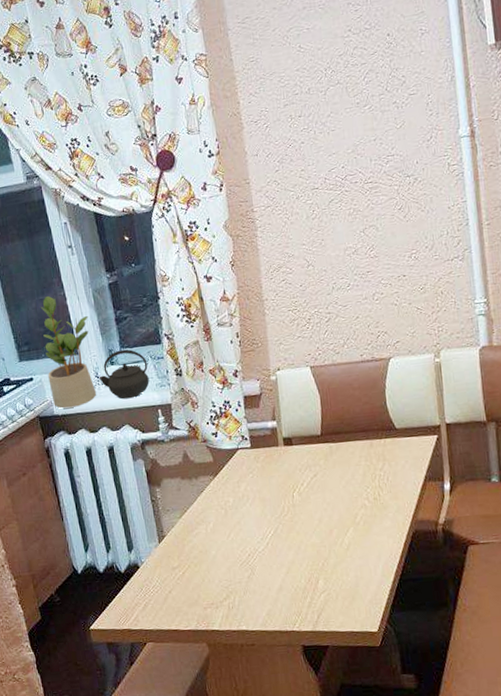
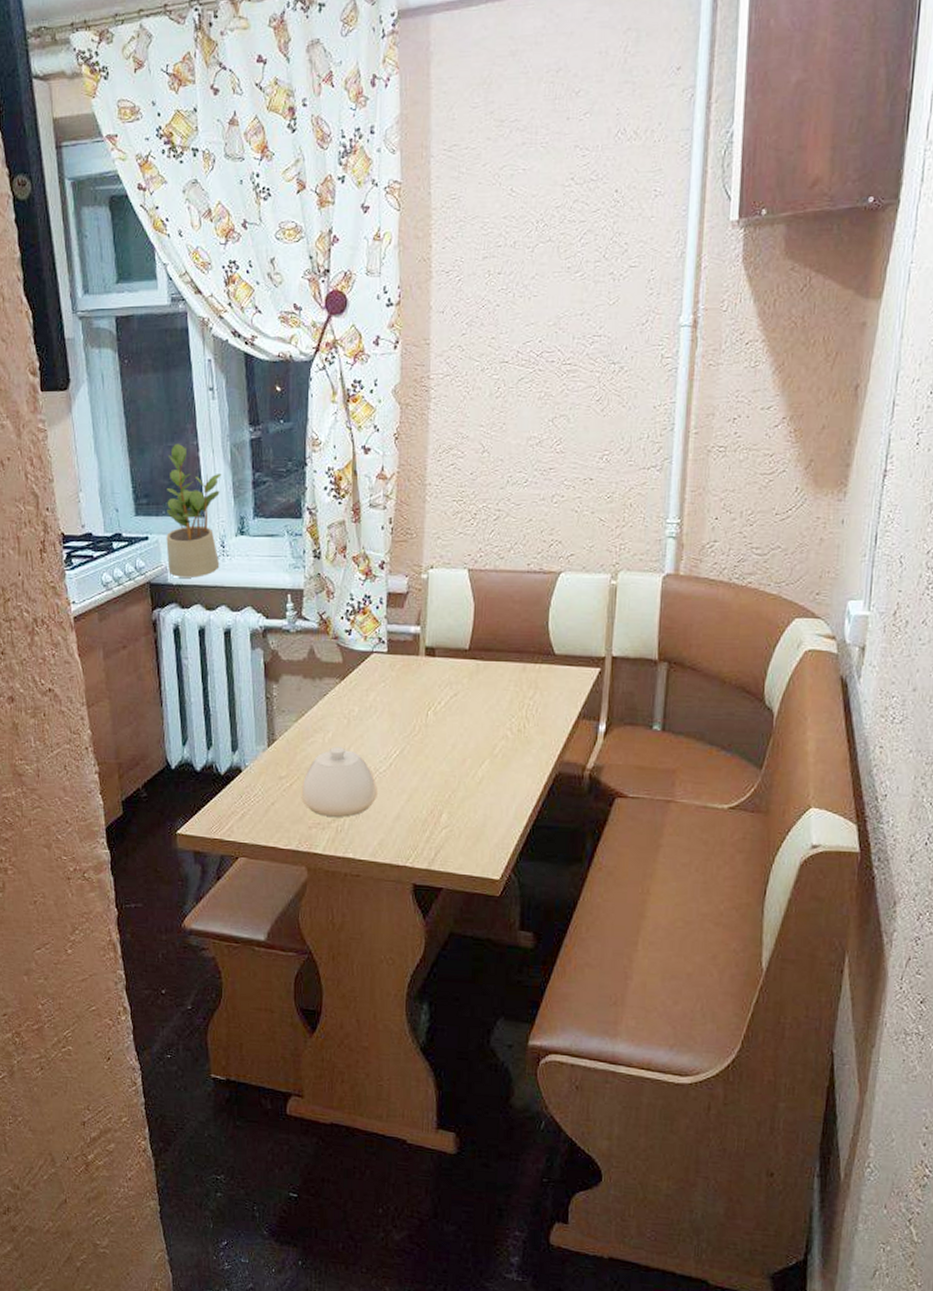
kettle: present [99,349,150,400] -> none [224,518,283,577]
sugar bowl: none [192,534,260,597] -> present [301,747,378,817]

